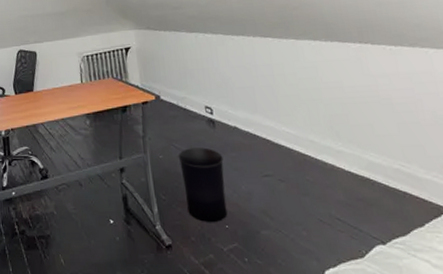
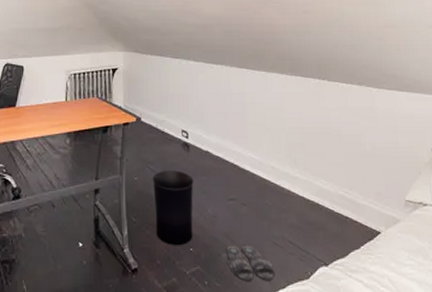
slippers: none [265,222,323,260] -> present [226,245,274,282]

